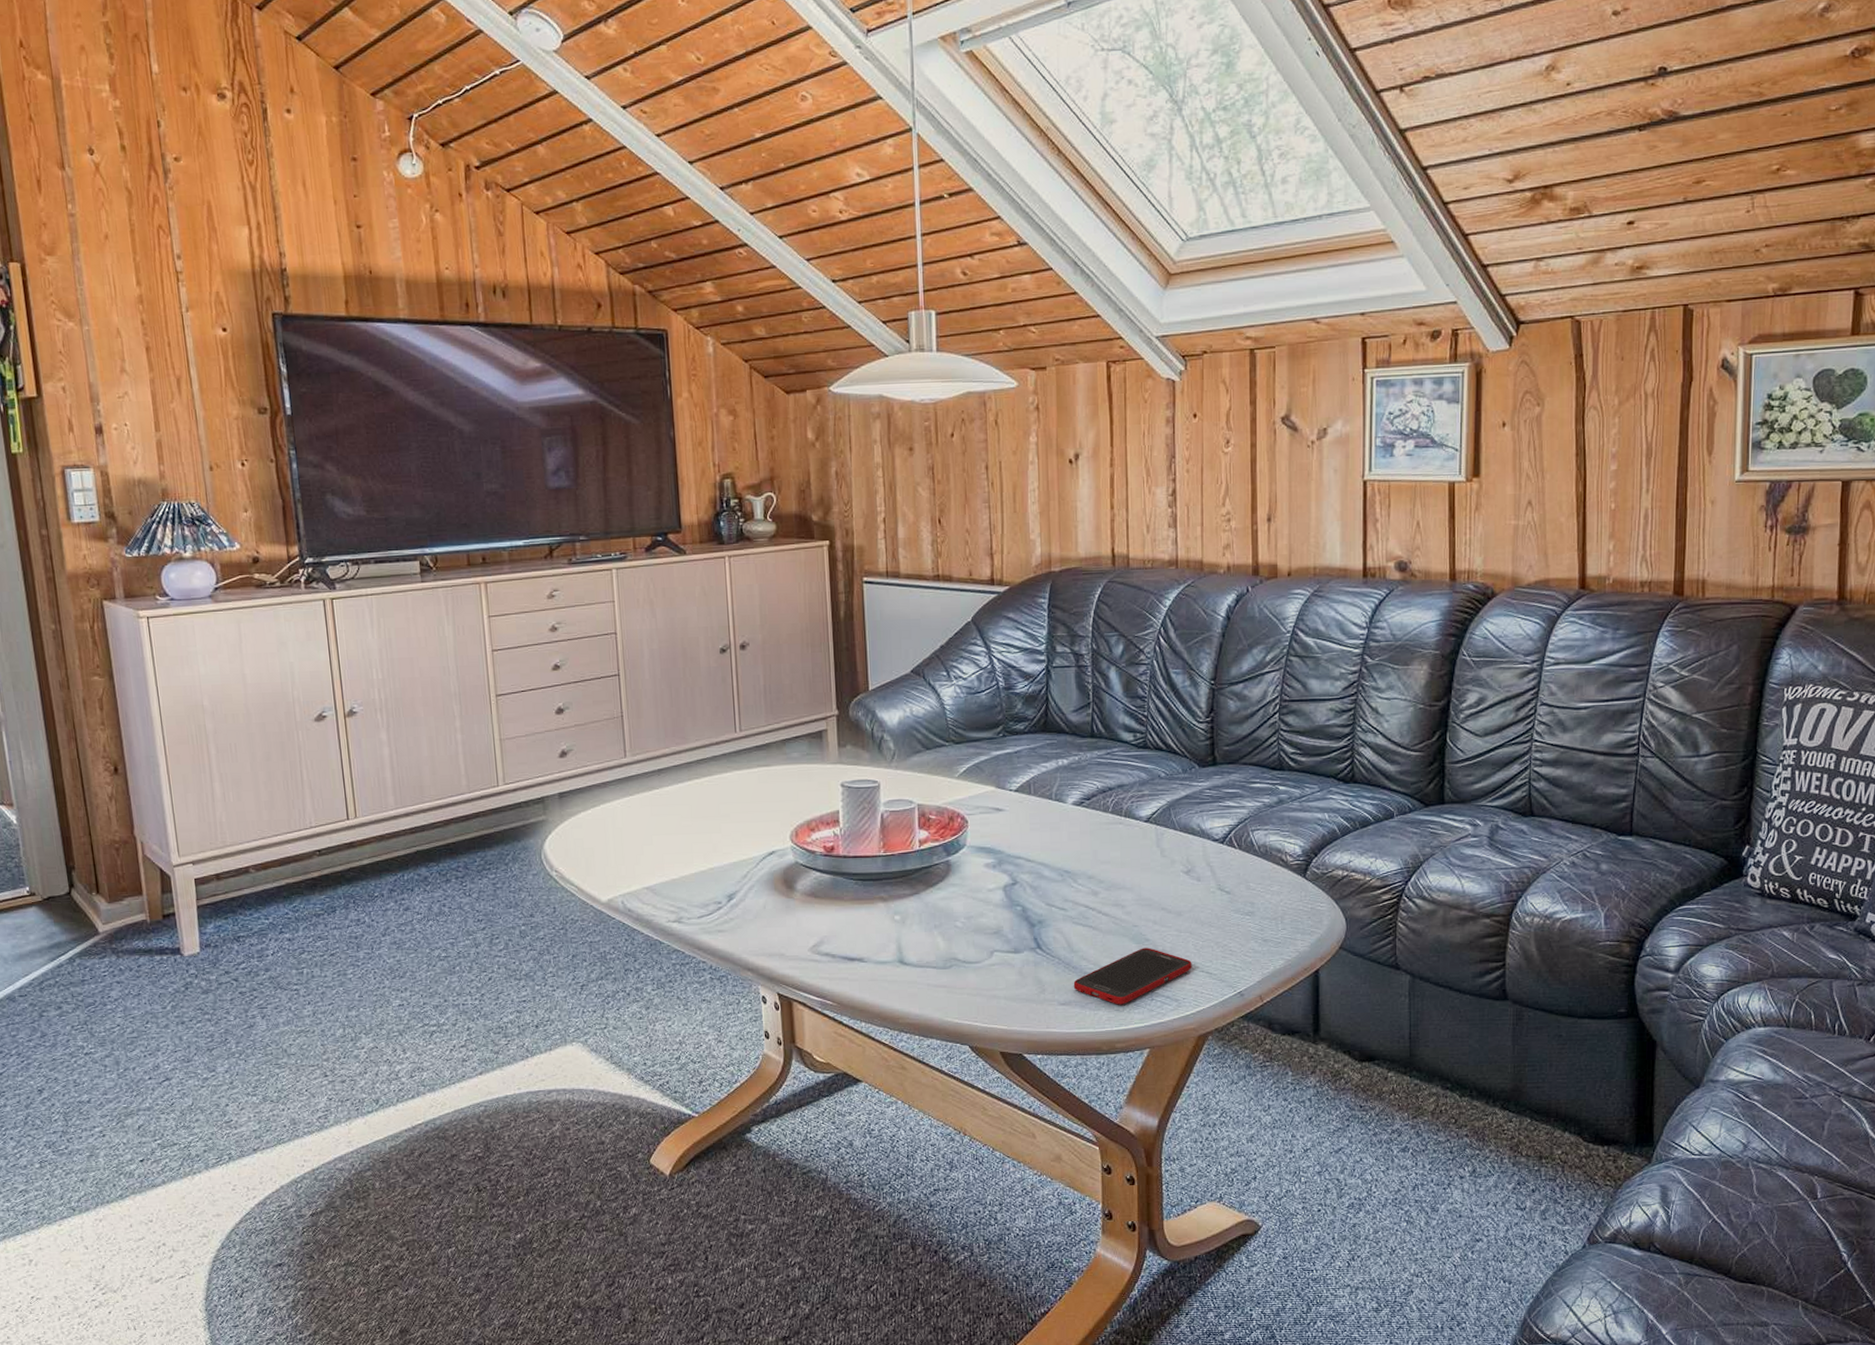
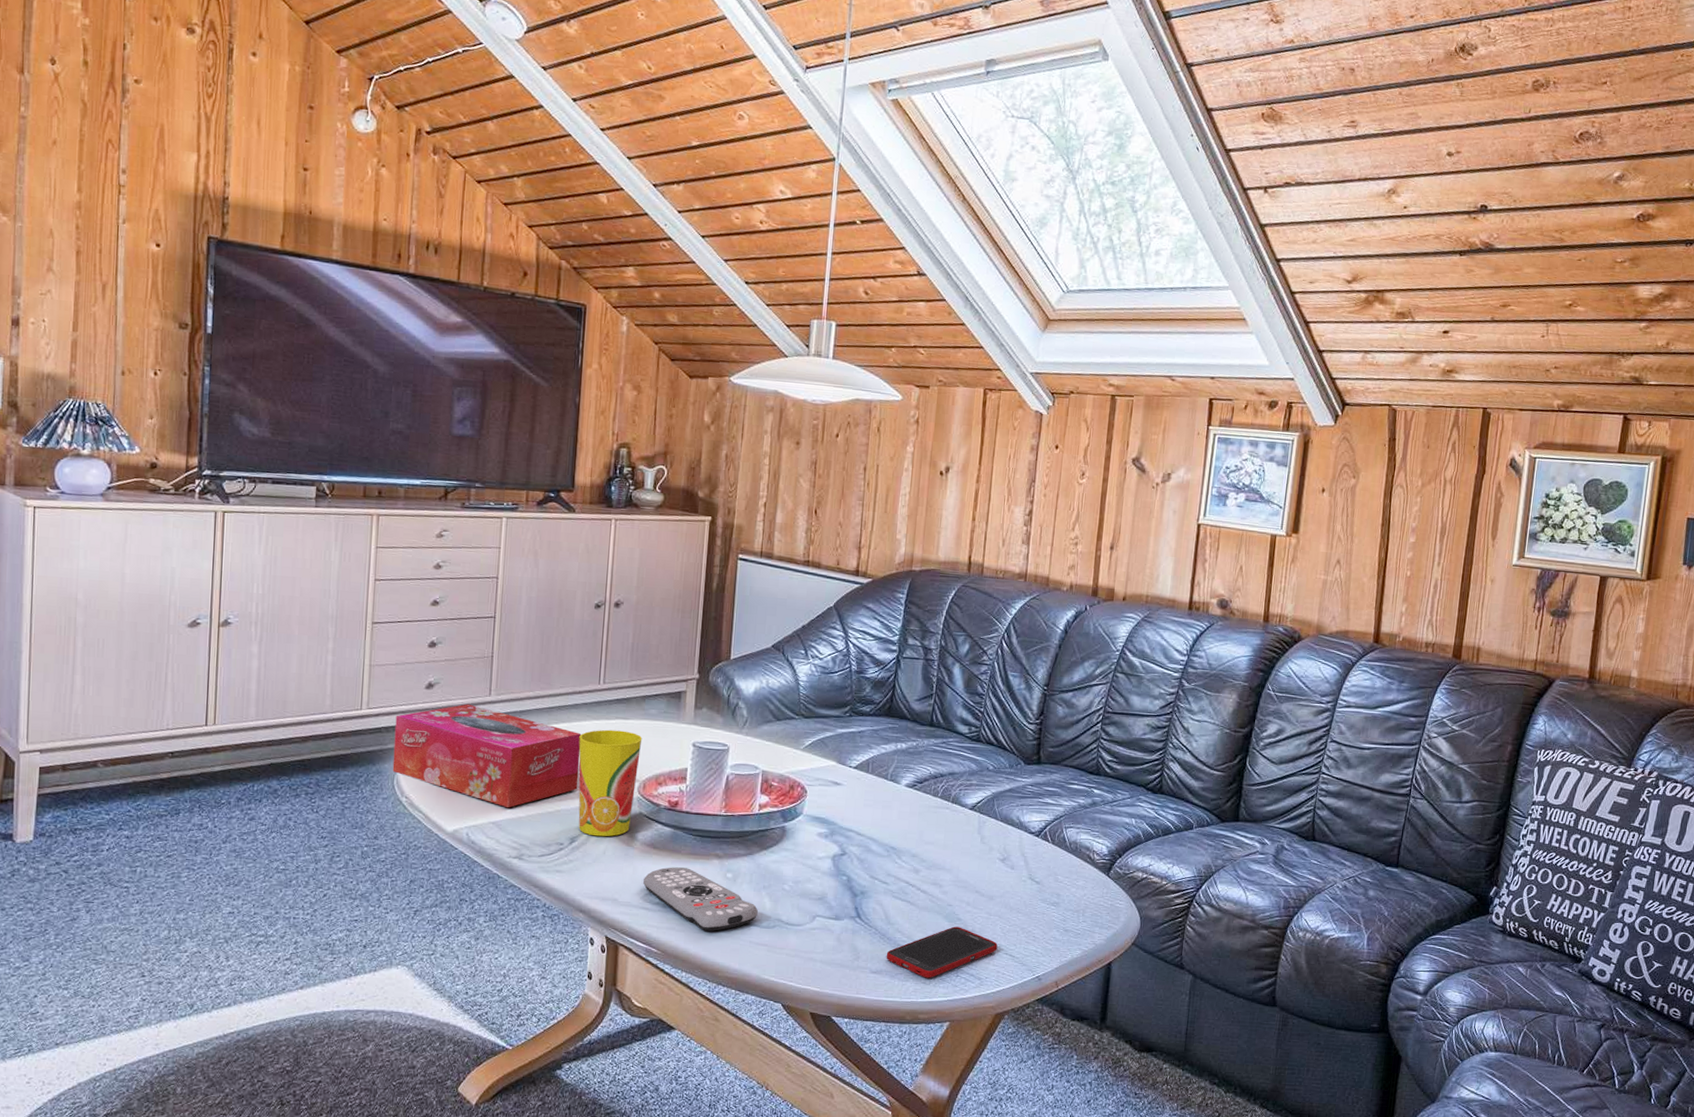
tissue box: none [533,768,728,871] -> present [392,704,582,807]
cup: none [722,778,788,891] -> present [578,729,643,837]
remote control: none [809,914,932,978] -> present [643,867,758,931]

